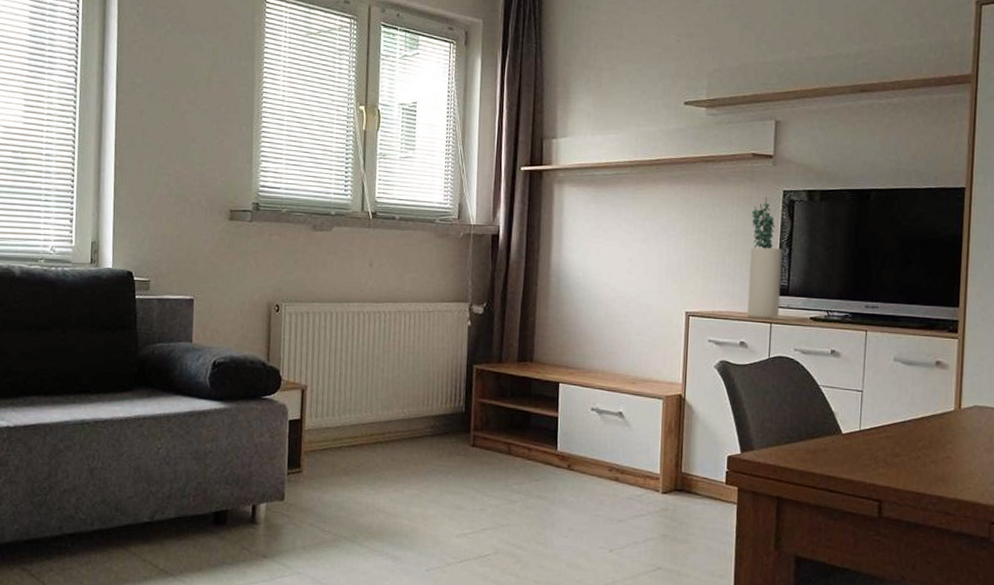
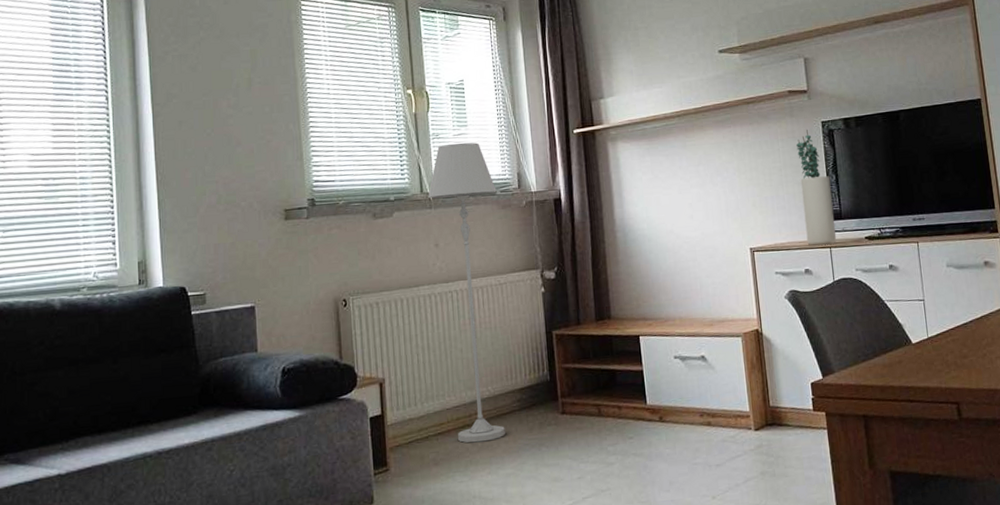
floor lamp: none [368,165,436,461] -> present [428,142,505,443]

